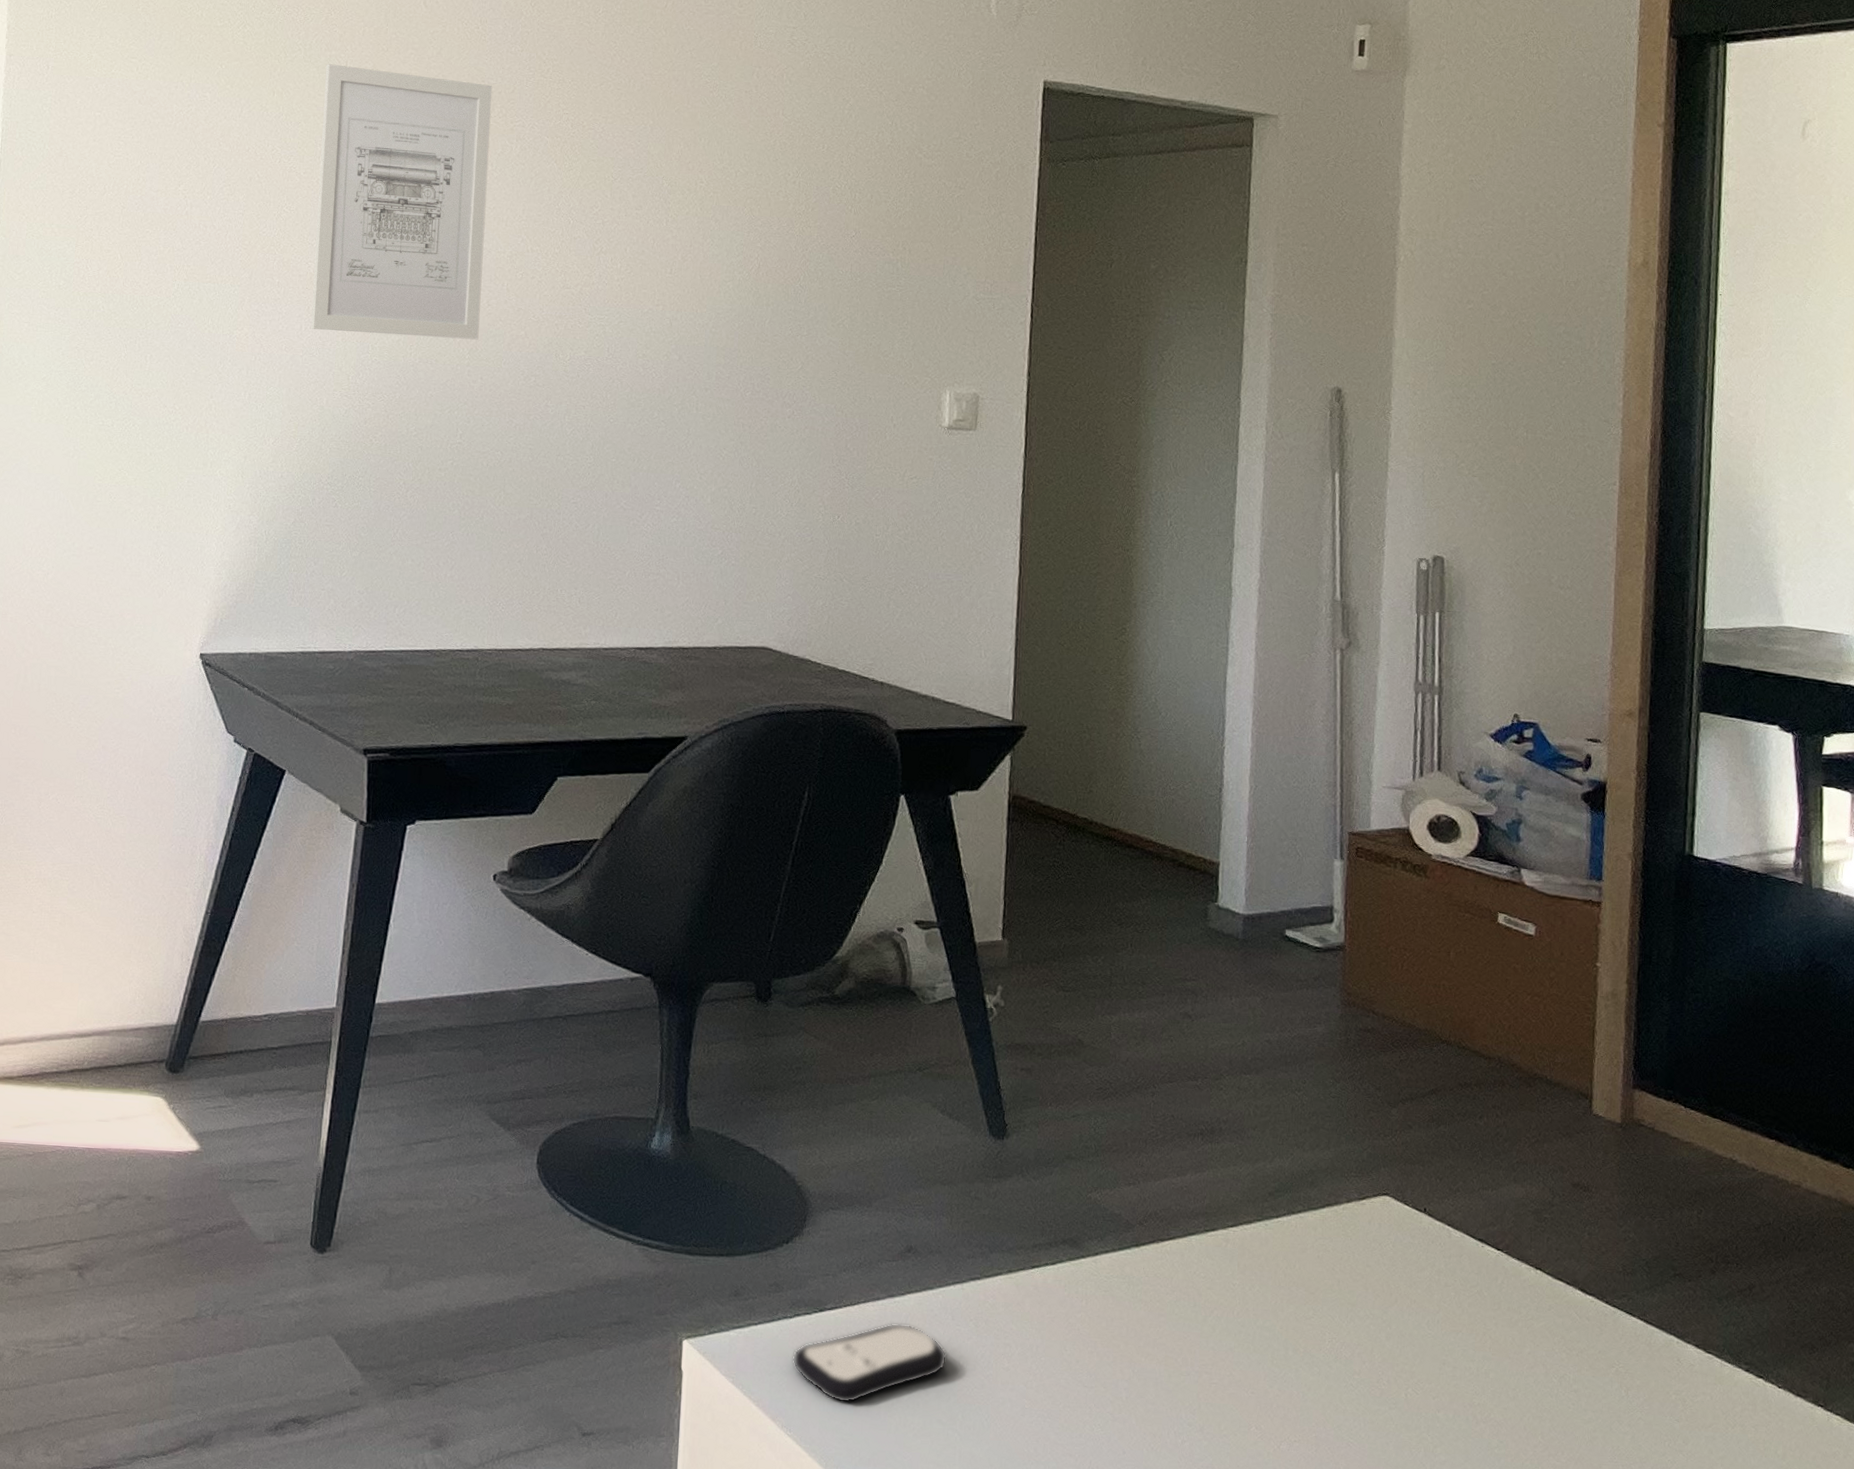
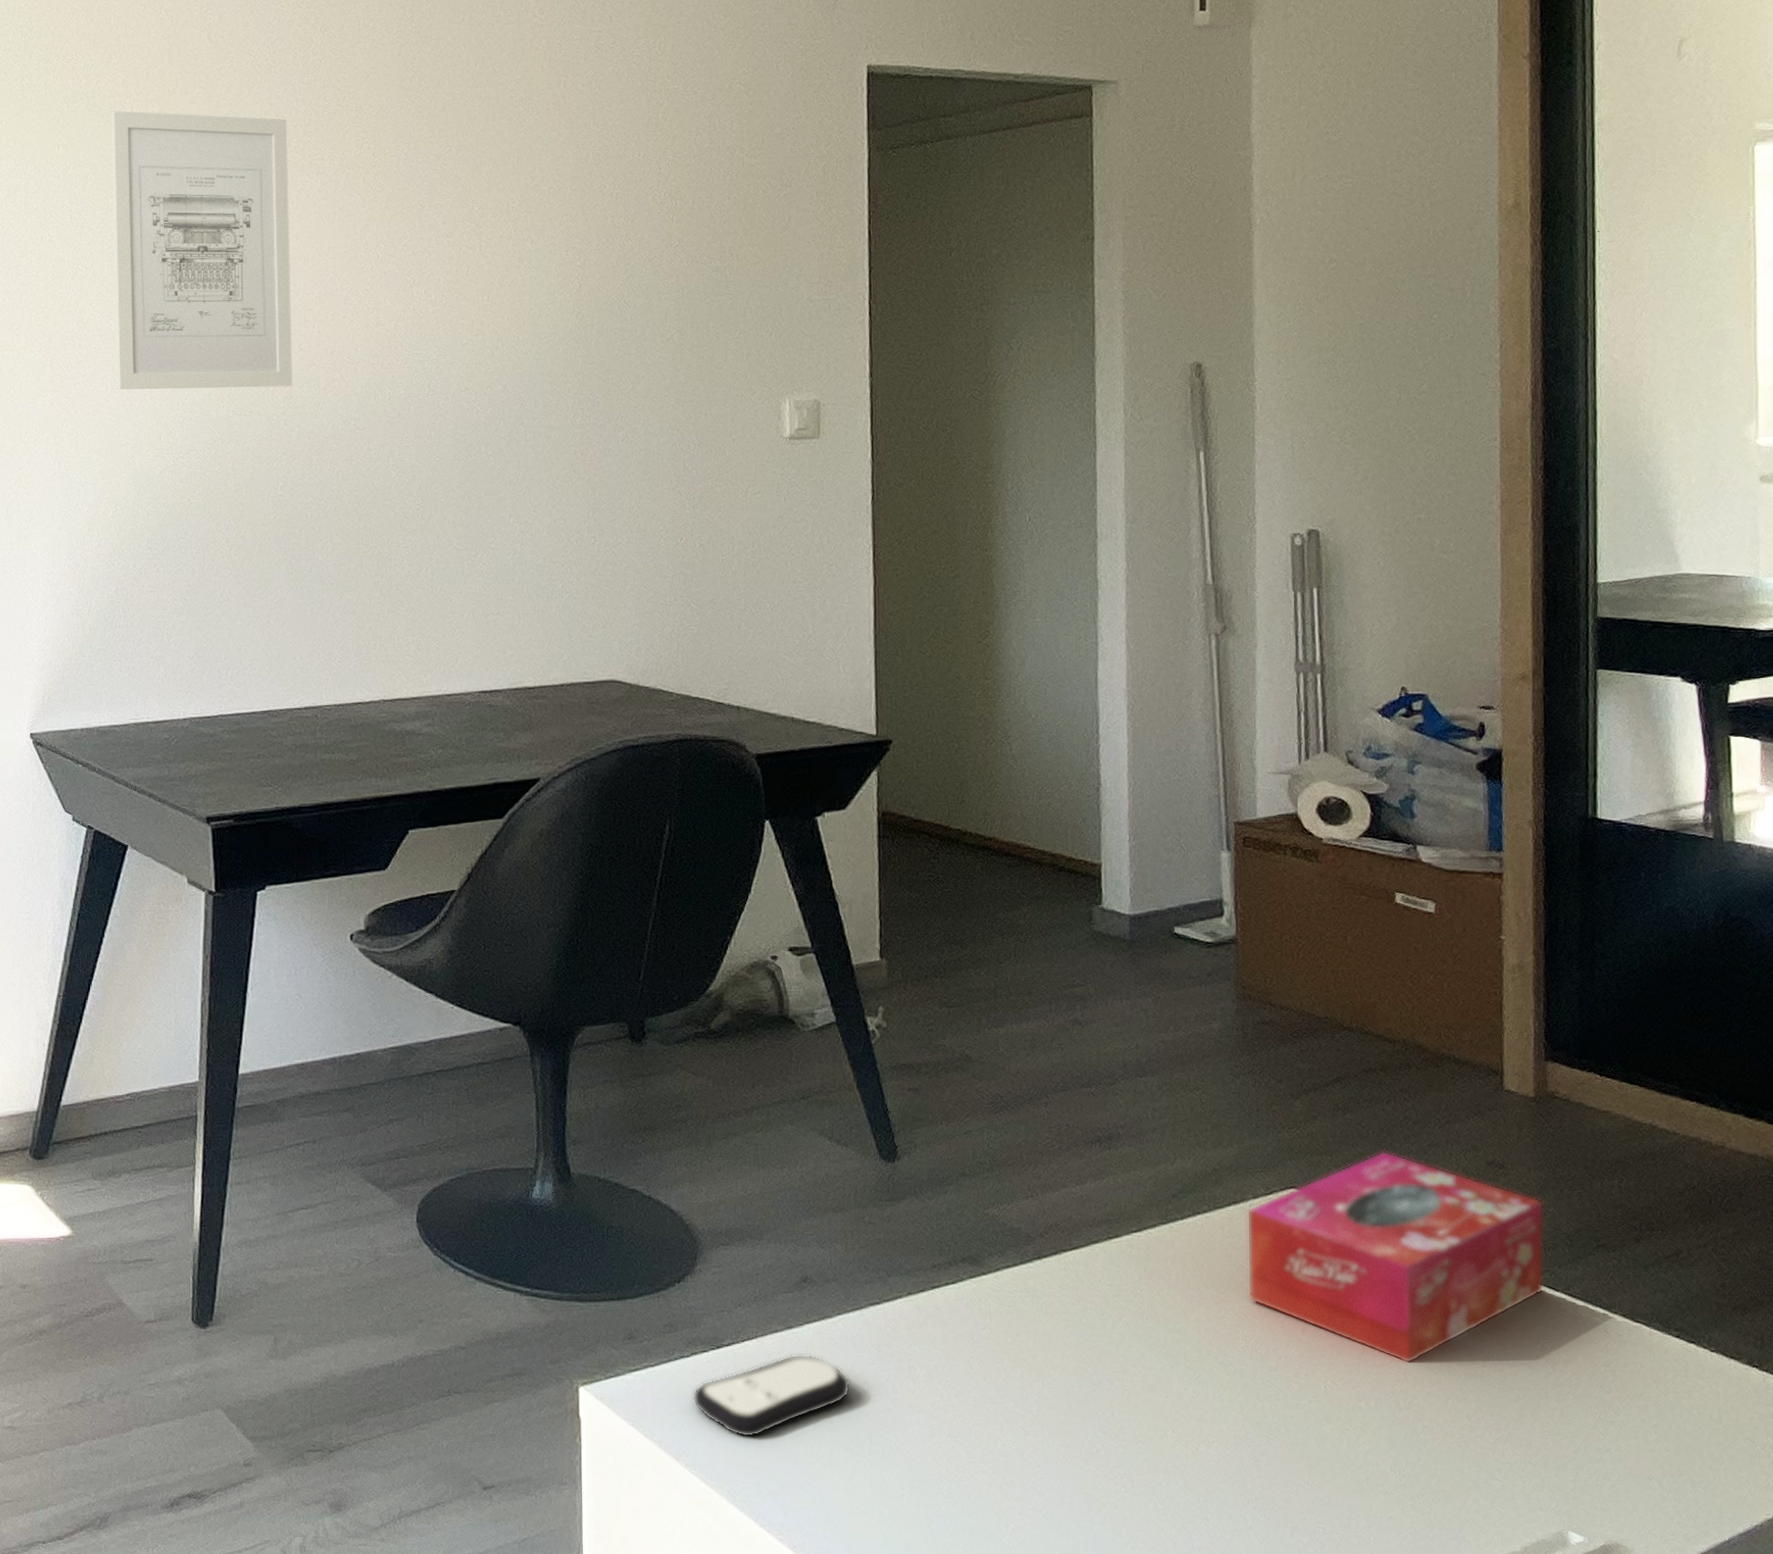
tissue box: none [1336,1165,1625,1378] -> present [1246,1151,1544,1364]

